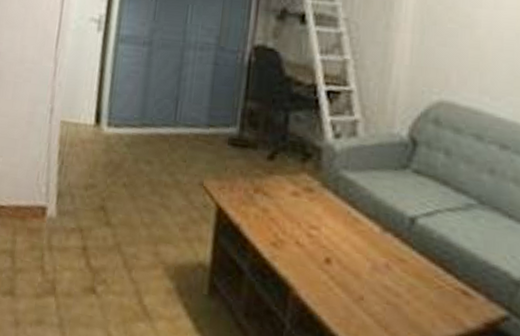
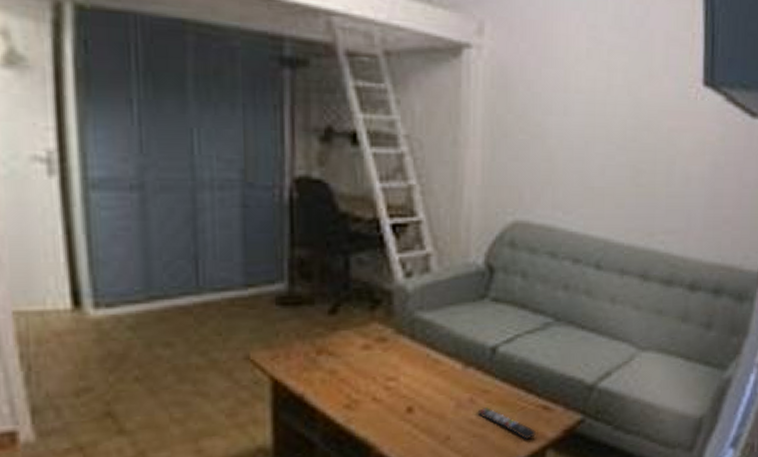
remote control: none [392,276,453,323] -> present [477,407,536,440]

